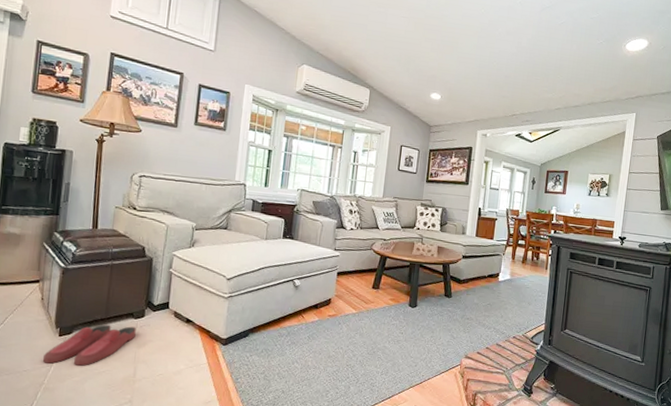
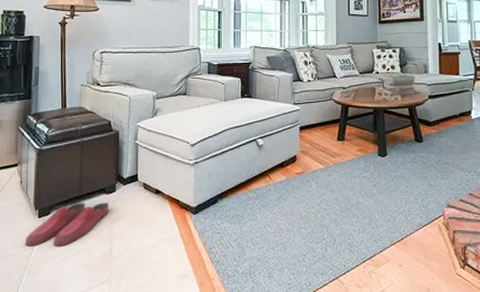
books: none [421,231,453,254] -> present [382,74,415,96]

